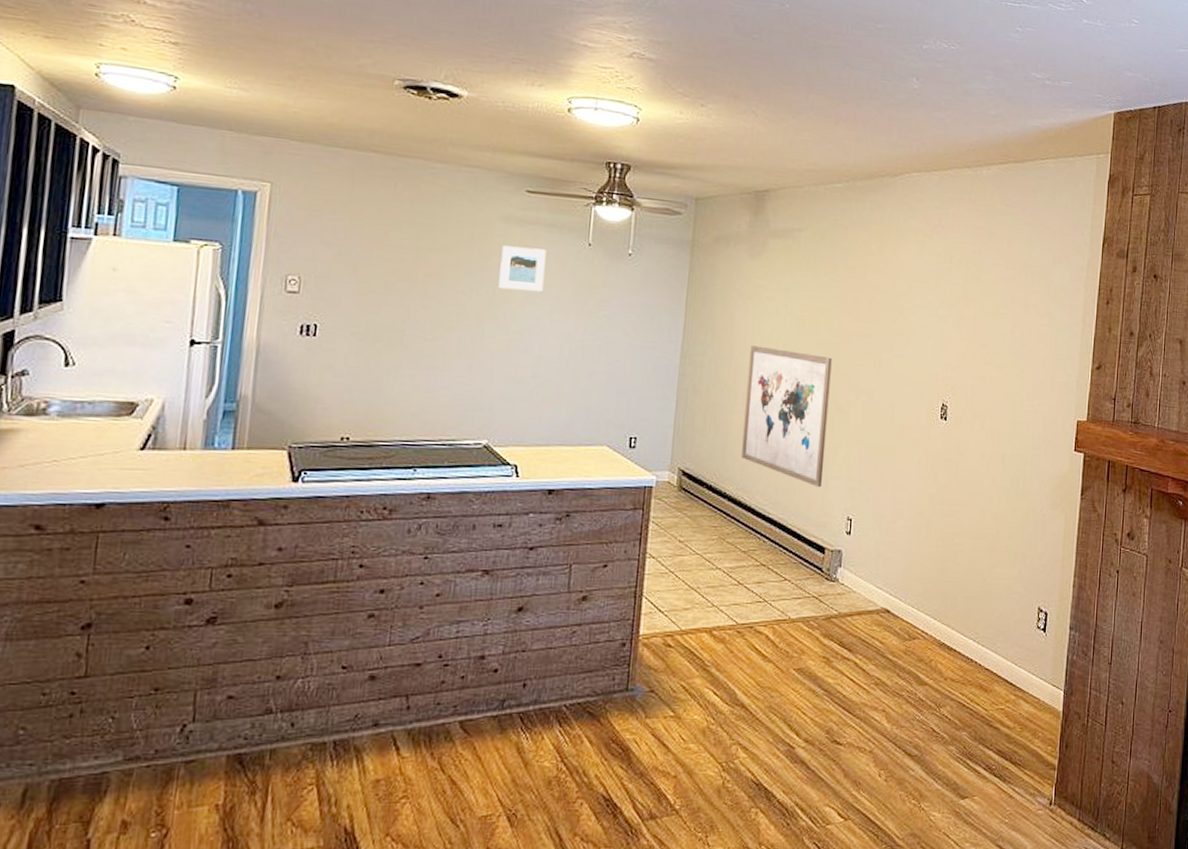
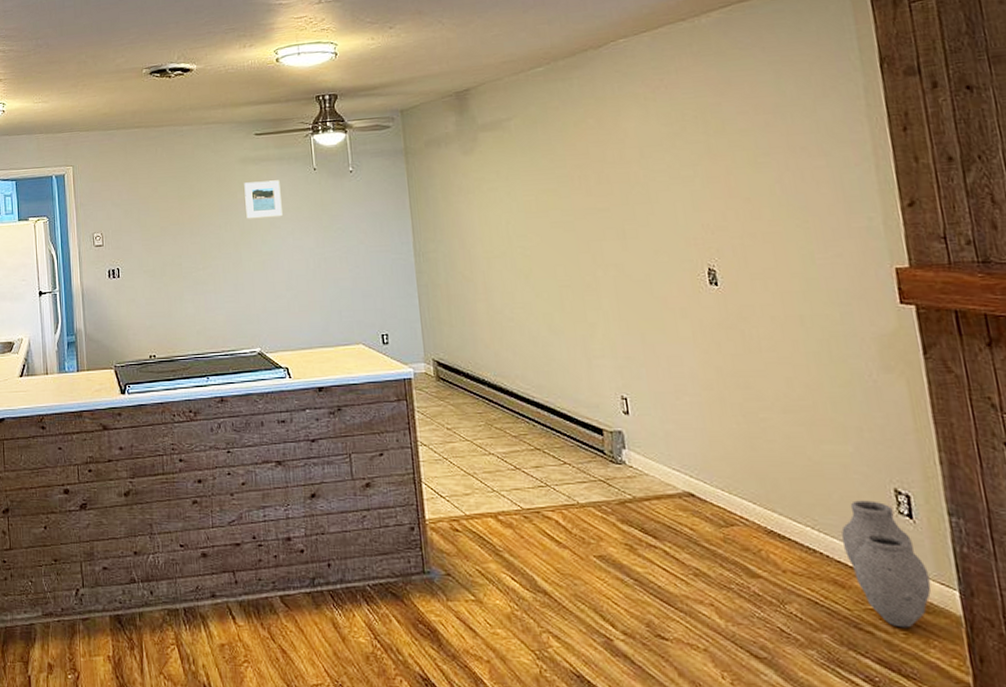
wall art: present [741,345,832,488] -> none [480,235,586,368]
vase: none [993,617,1047,723] -> present [841,500,932,628]

